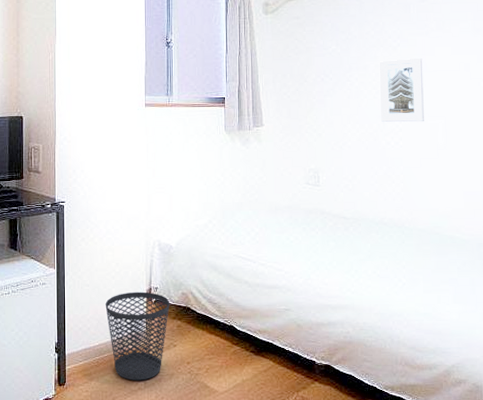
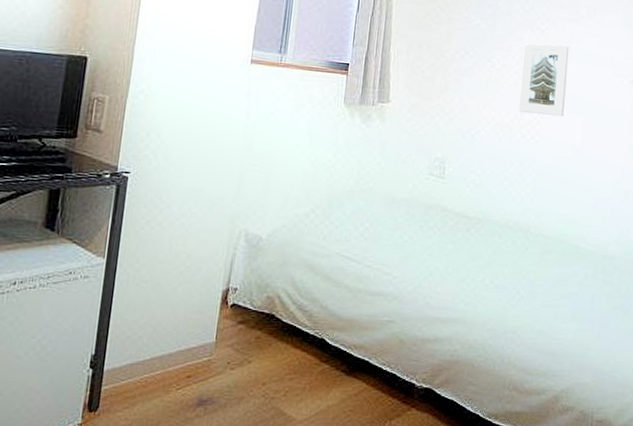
wastebasket: present [105,291,170,381] -> none [165,292,251,406]

